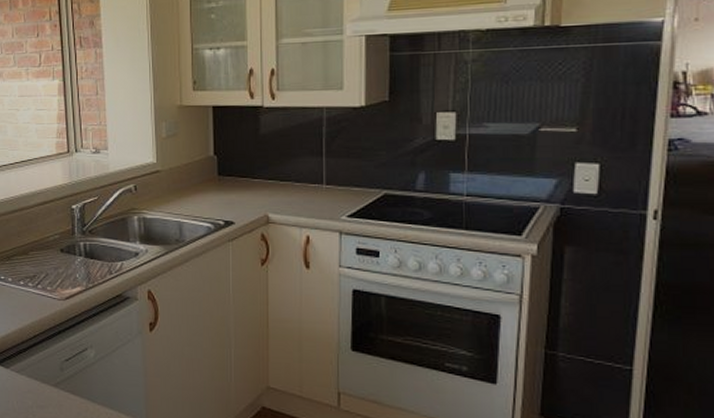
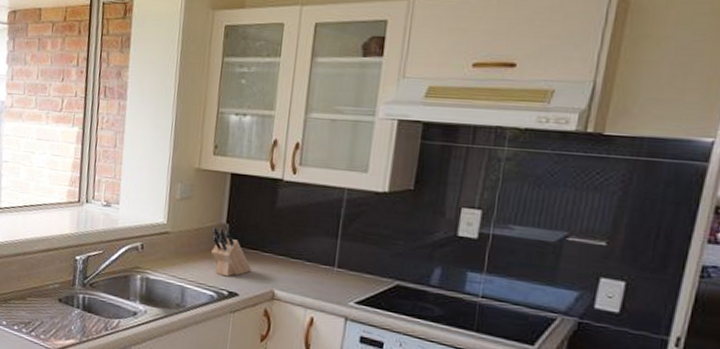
knife block: none [202,159,243,207] -> present [211,226,251,277]

